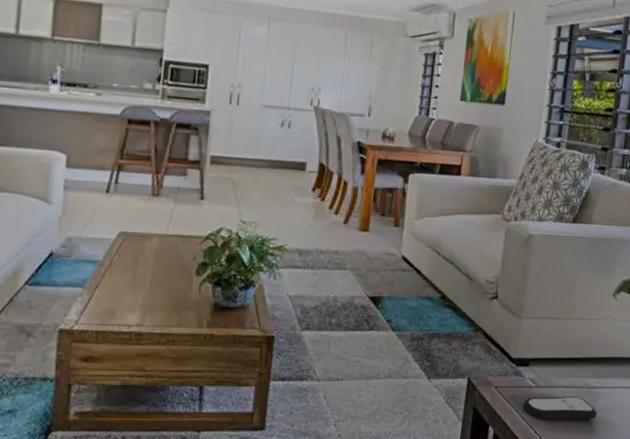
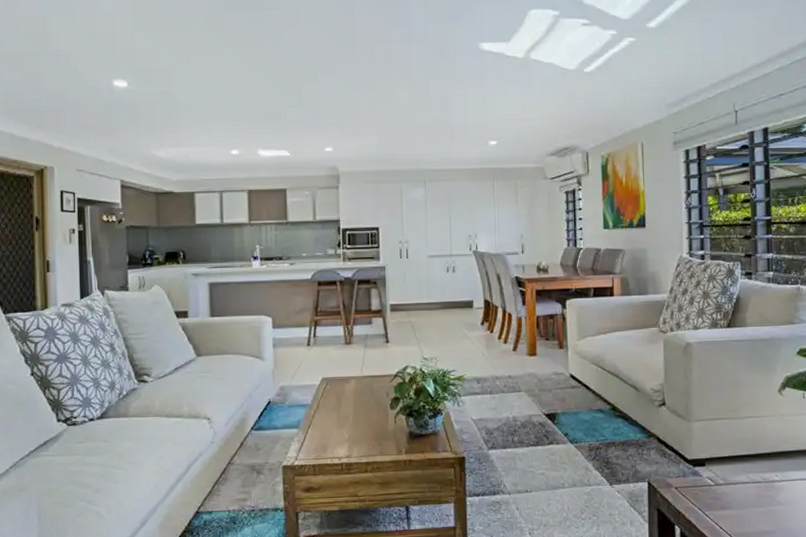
remote control: present [523,395,597,420] -> none [706,490,780,516]

